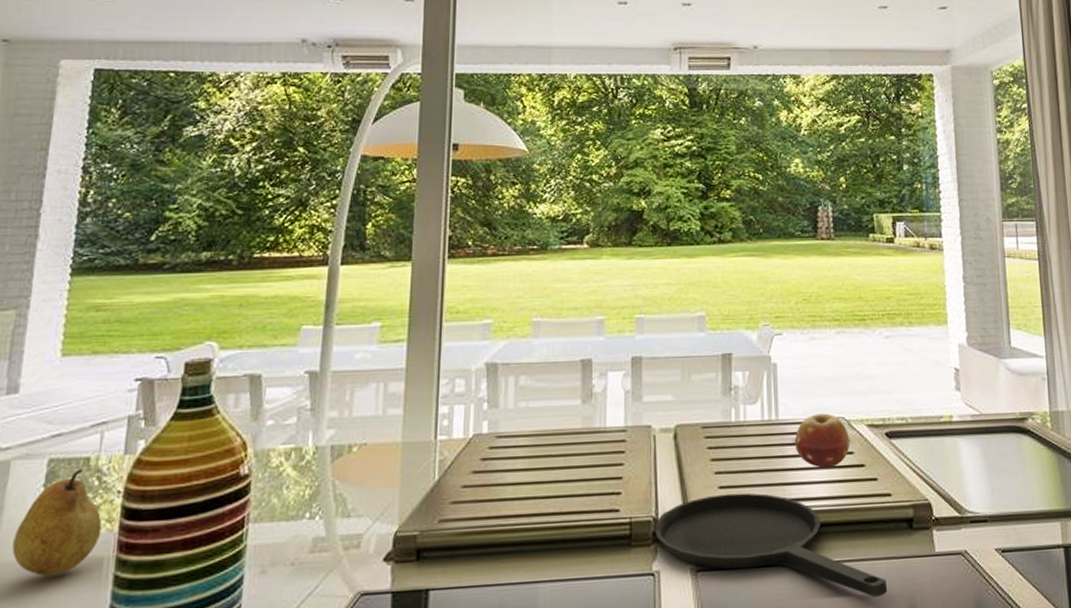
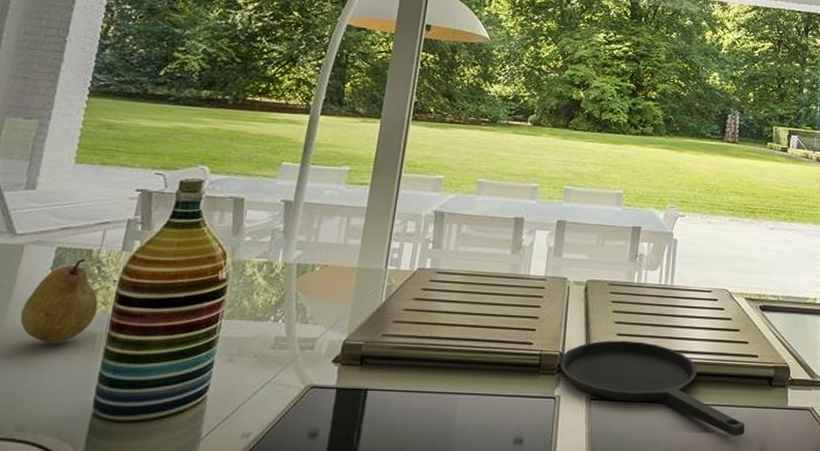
fruit: present [795,413,850,468] -> none [684,284,730,329]

